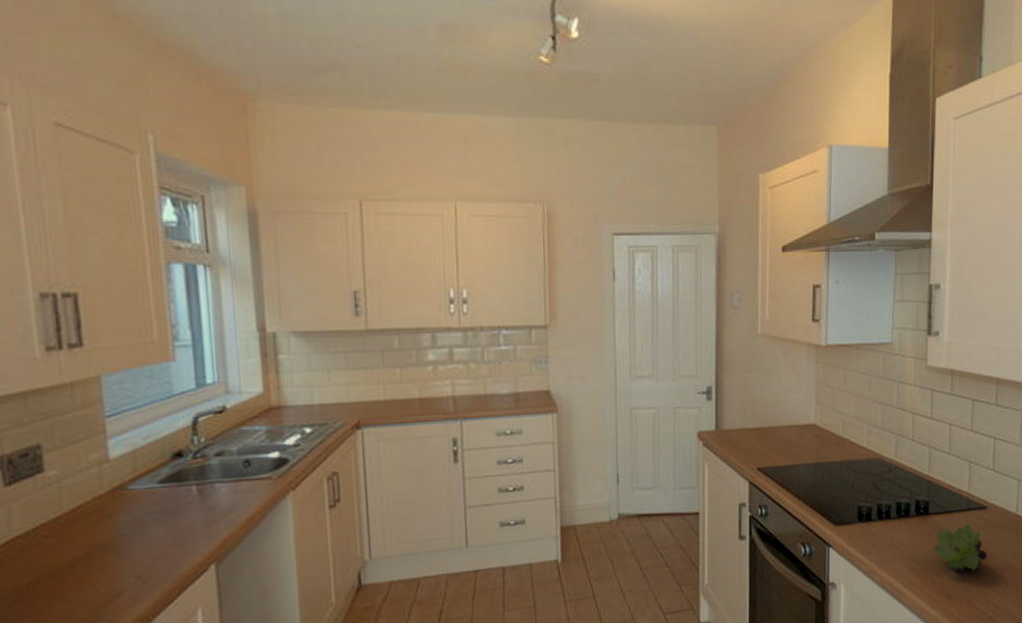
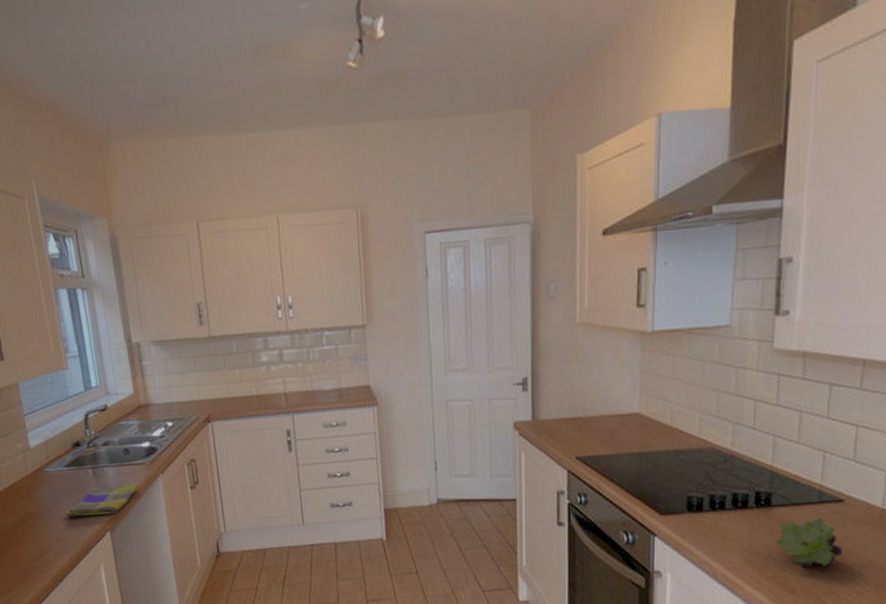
dish towel: none [152,503,258,548] -> present [65,484,137,517]

